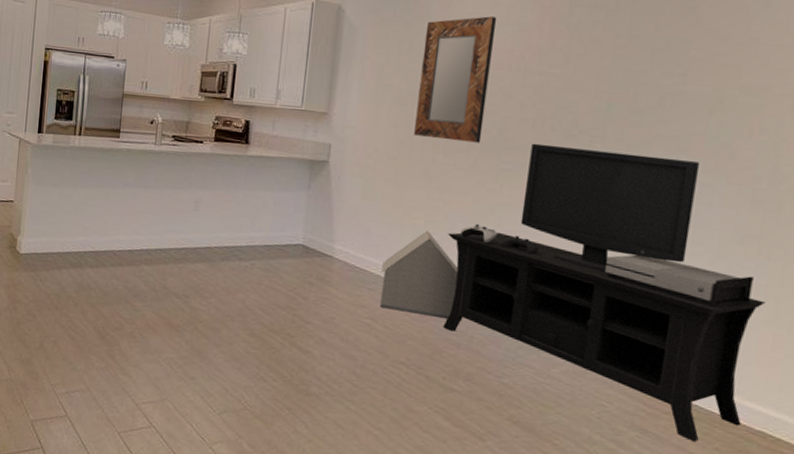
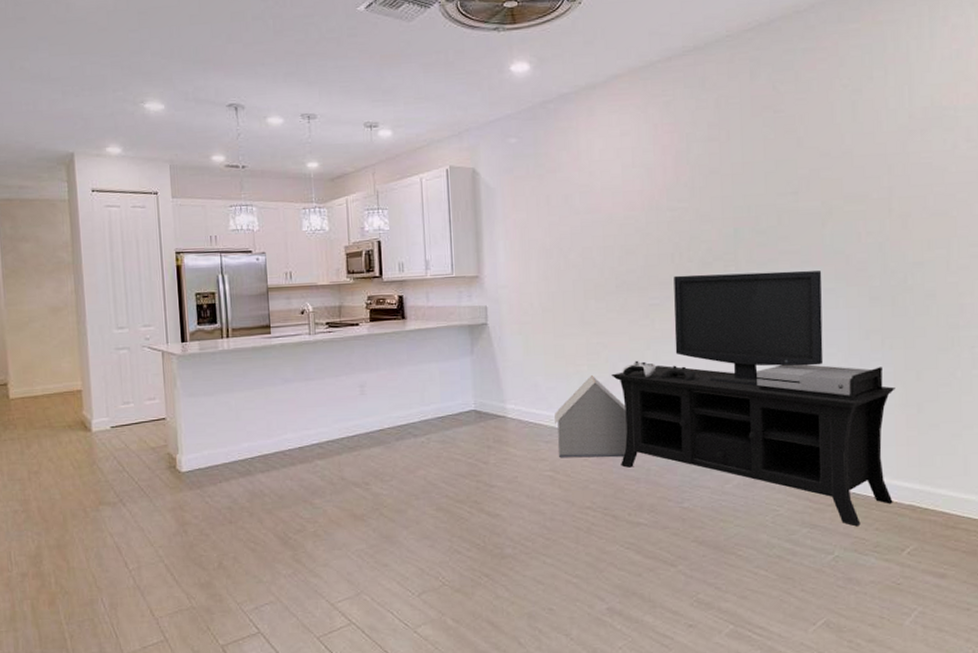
home mirror: present [414,16,497,143] -> none [559,161,628,286]

